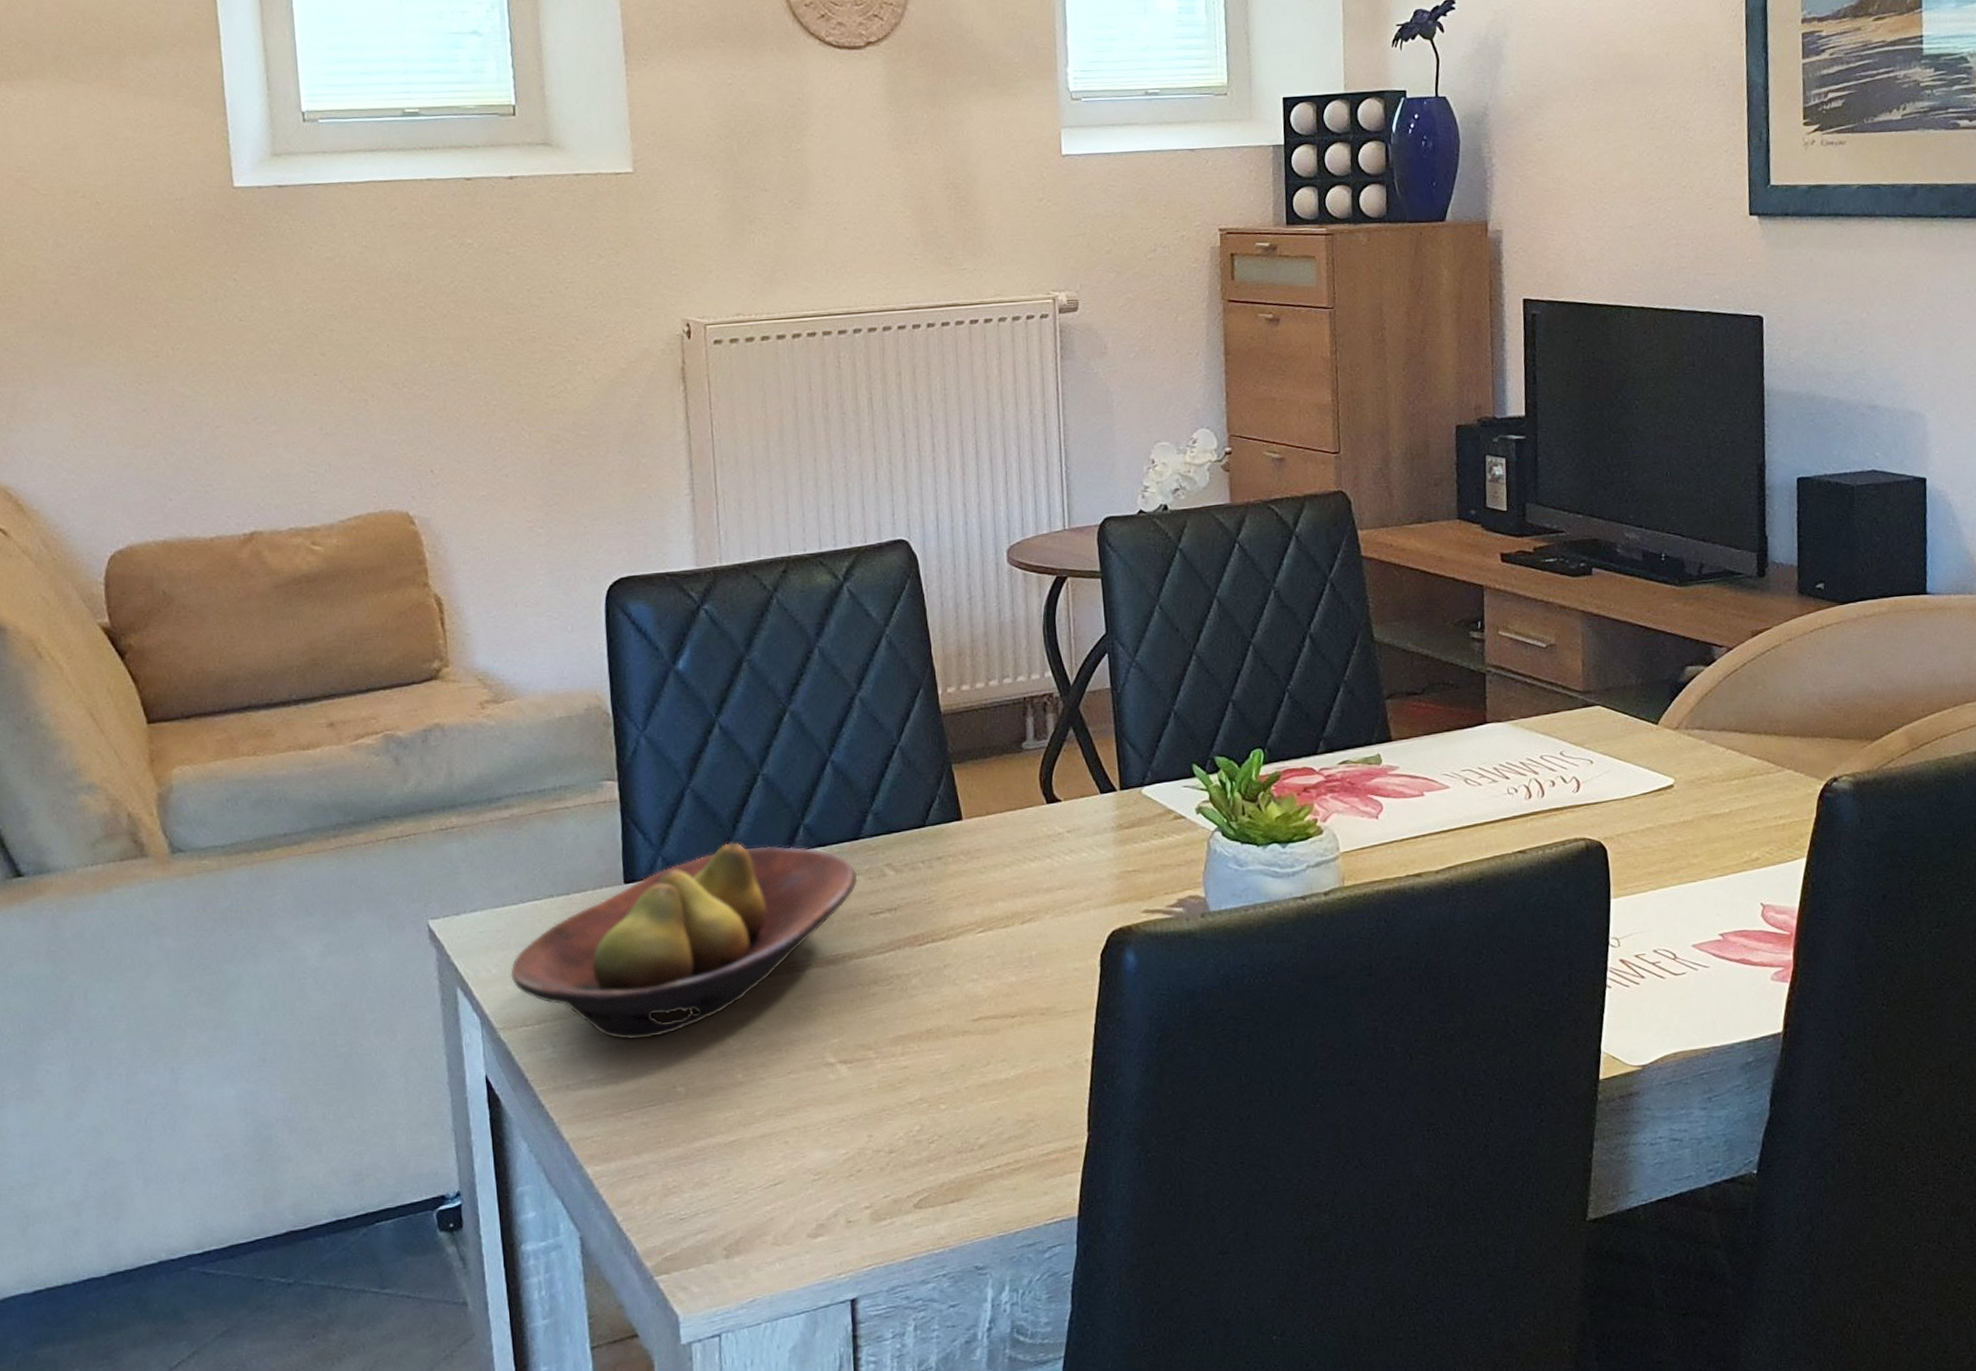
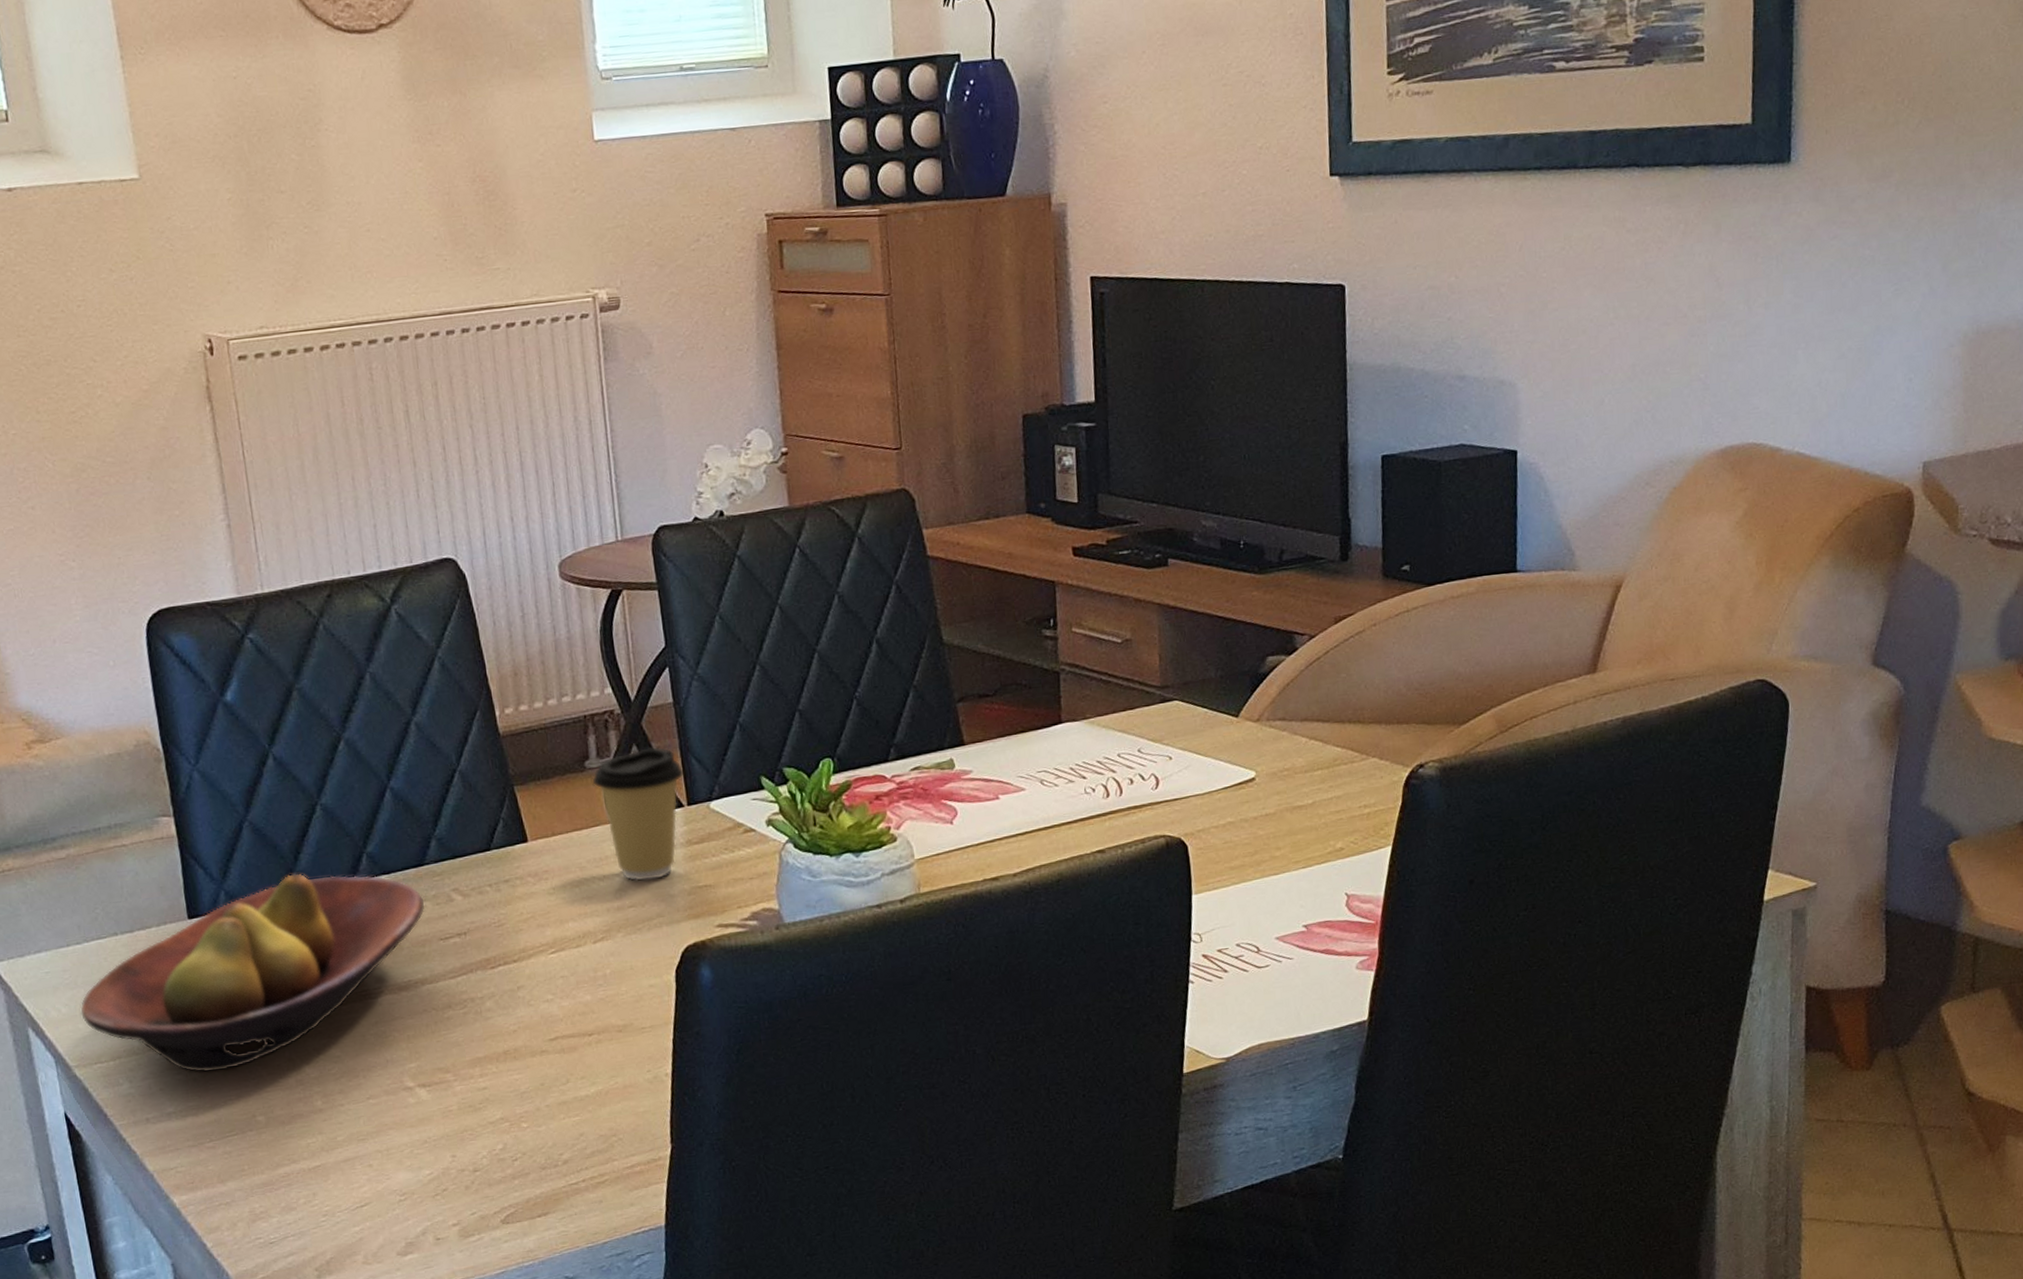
coffee cup: none [1028,731,1118,863] -> present [592,747,684,881]

